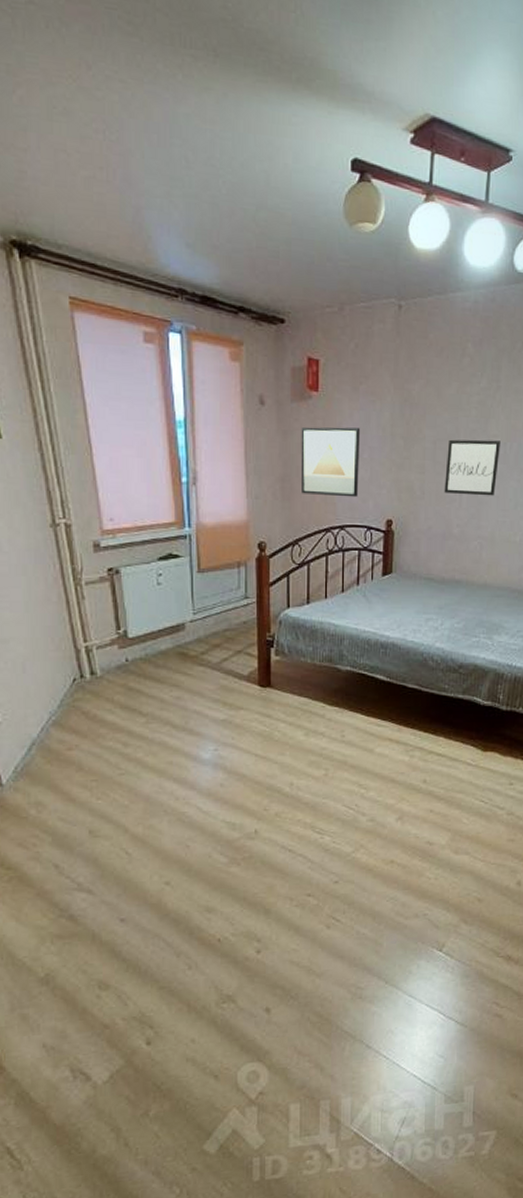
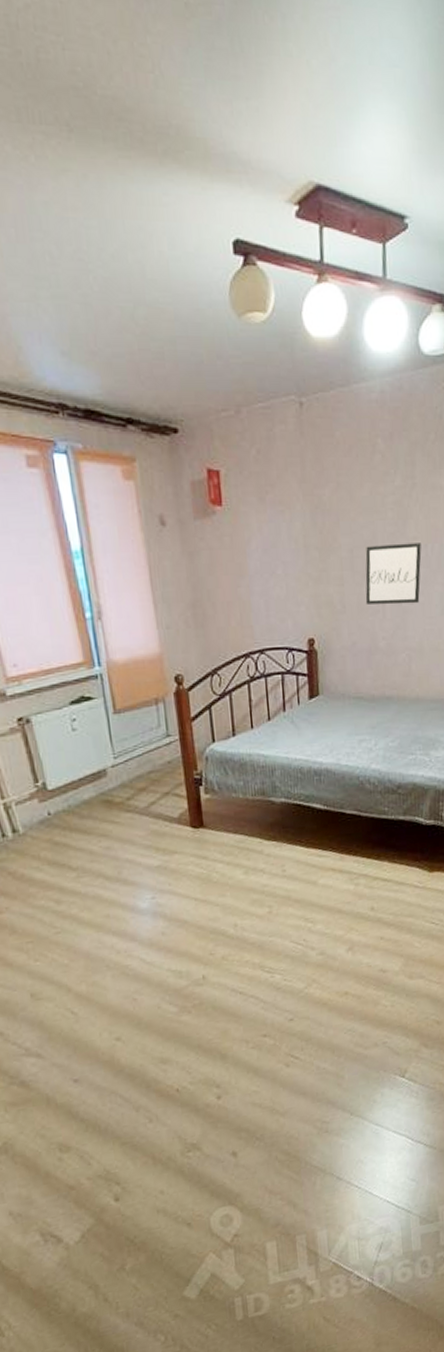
wall art: present [300,427,361,498] -> none [207,542,276,619]

